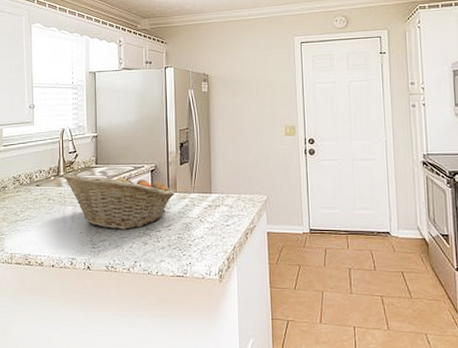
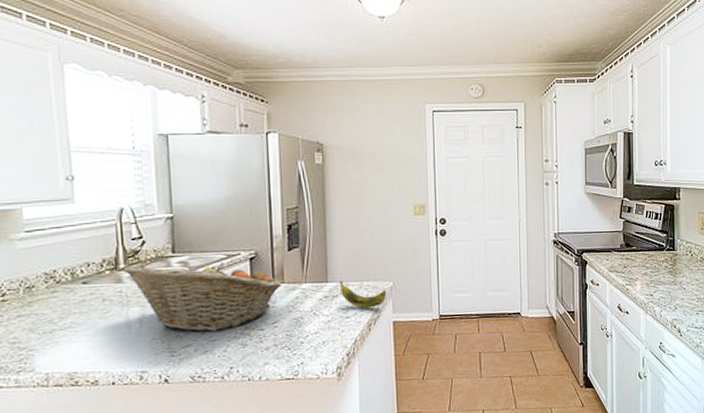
banana: none [221,192,262,218] -> present [339,280,387,308]

